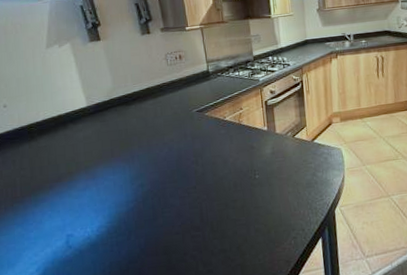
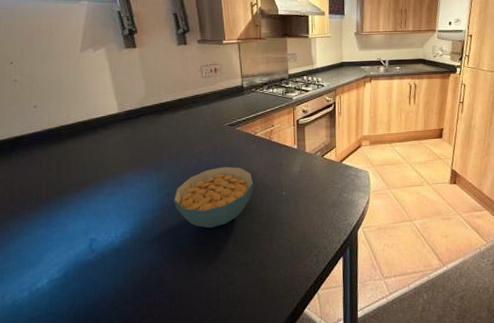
cereal bowl: none [147,153,227,217] -> present [174,166,254,229]

